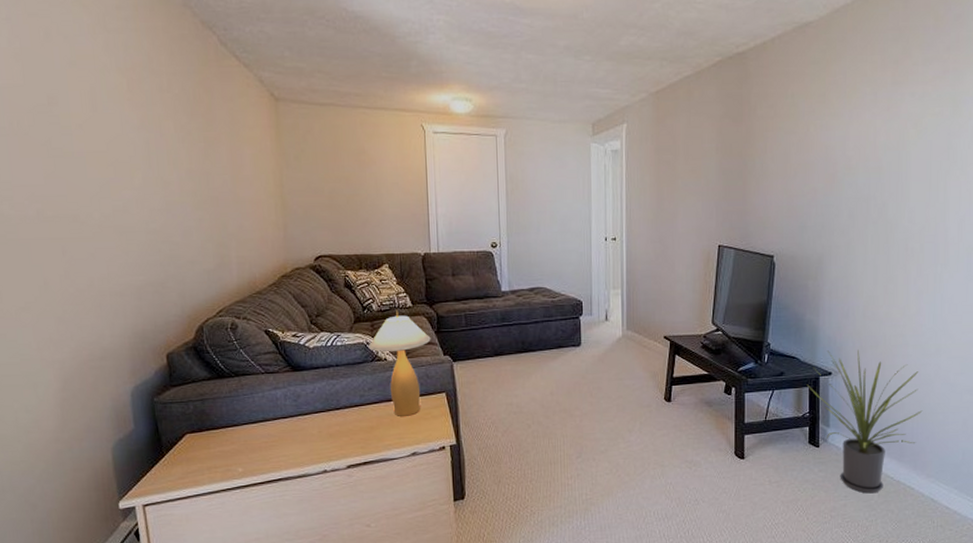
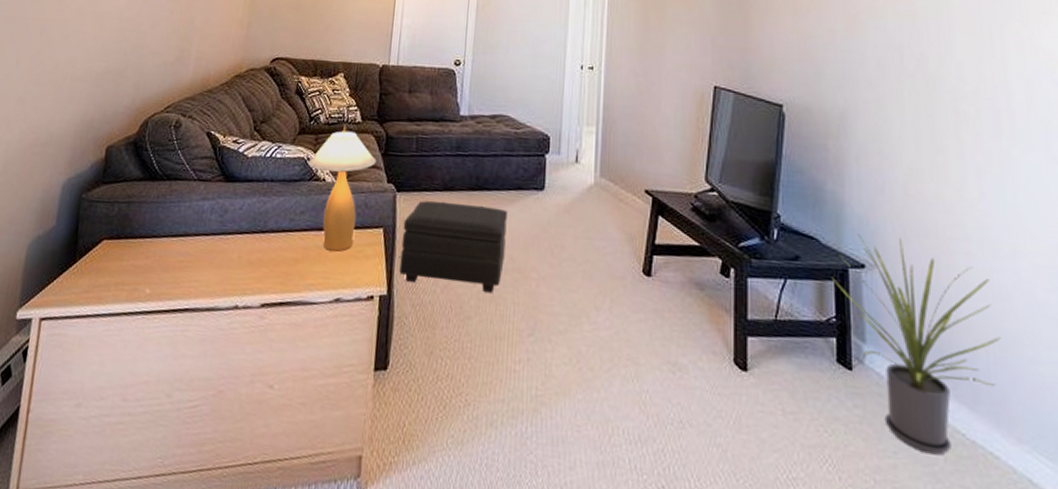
footstool: none [462,365,552,431] -> present [399,200,507,293]

